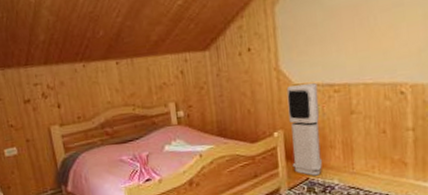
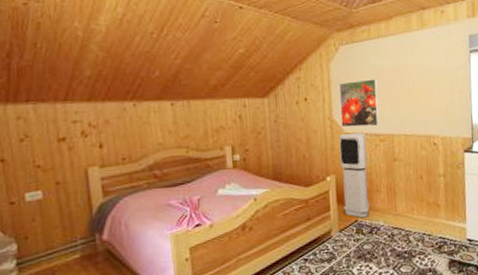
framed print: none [285,20,334,79] -> present [339,79,380,128]

